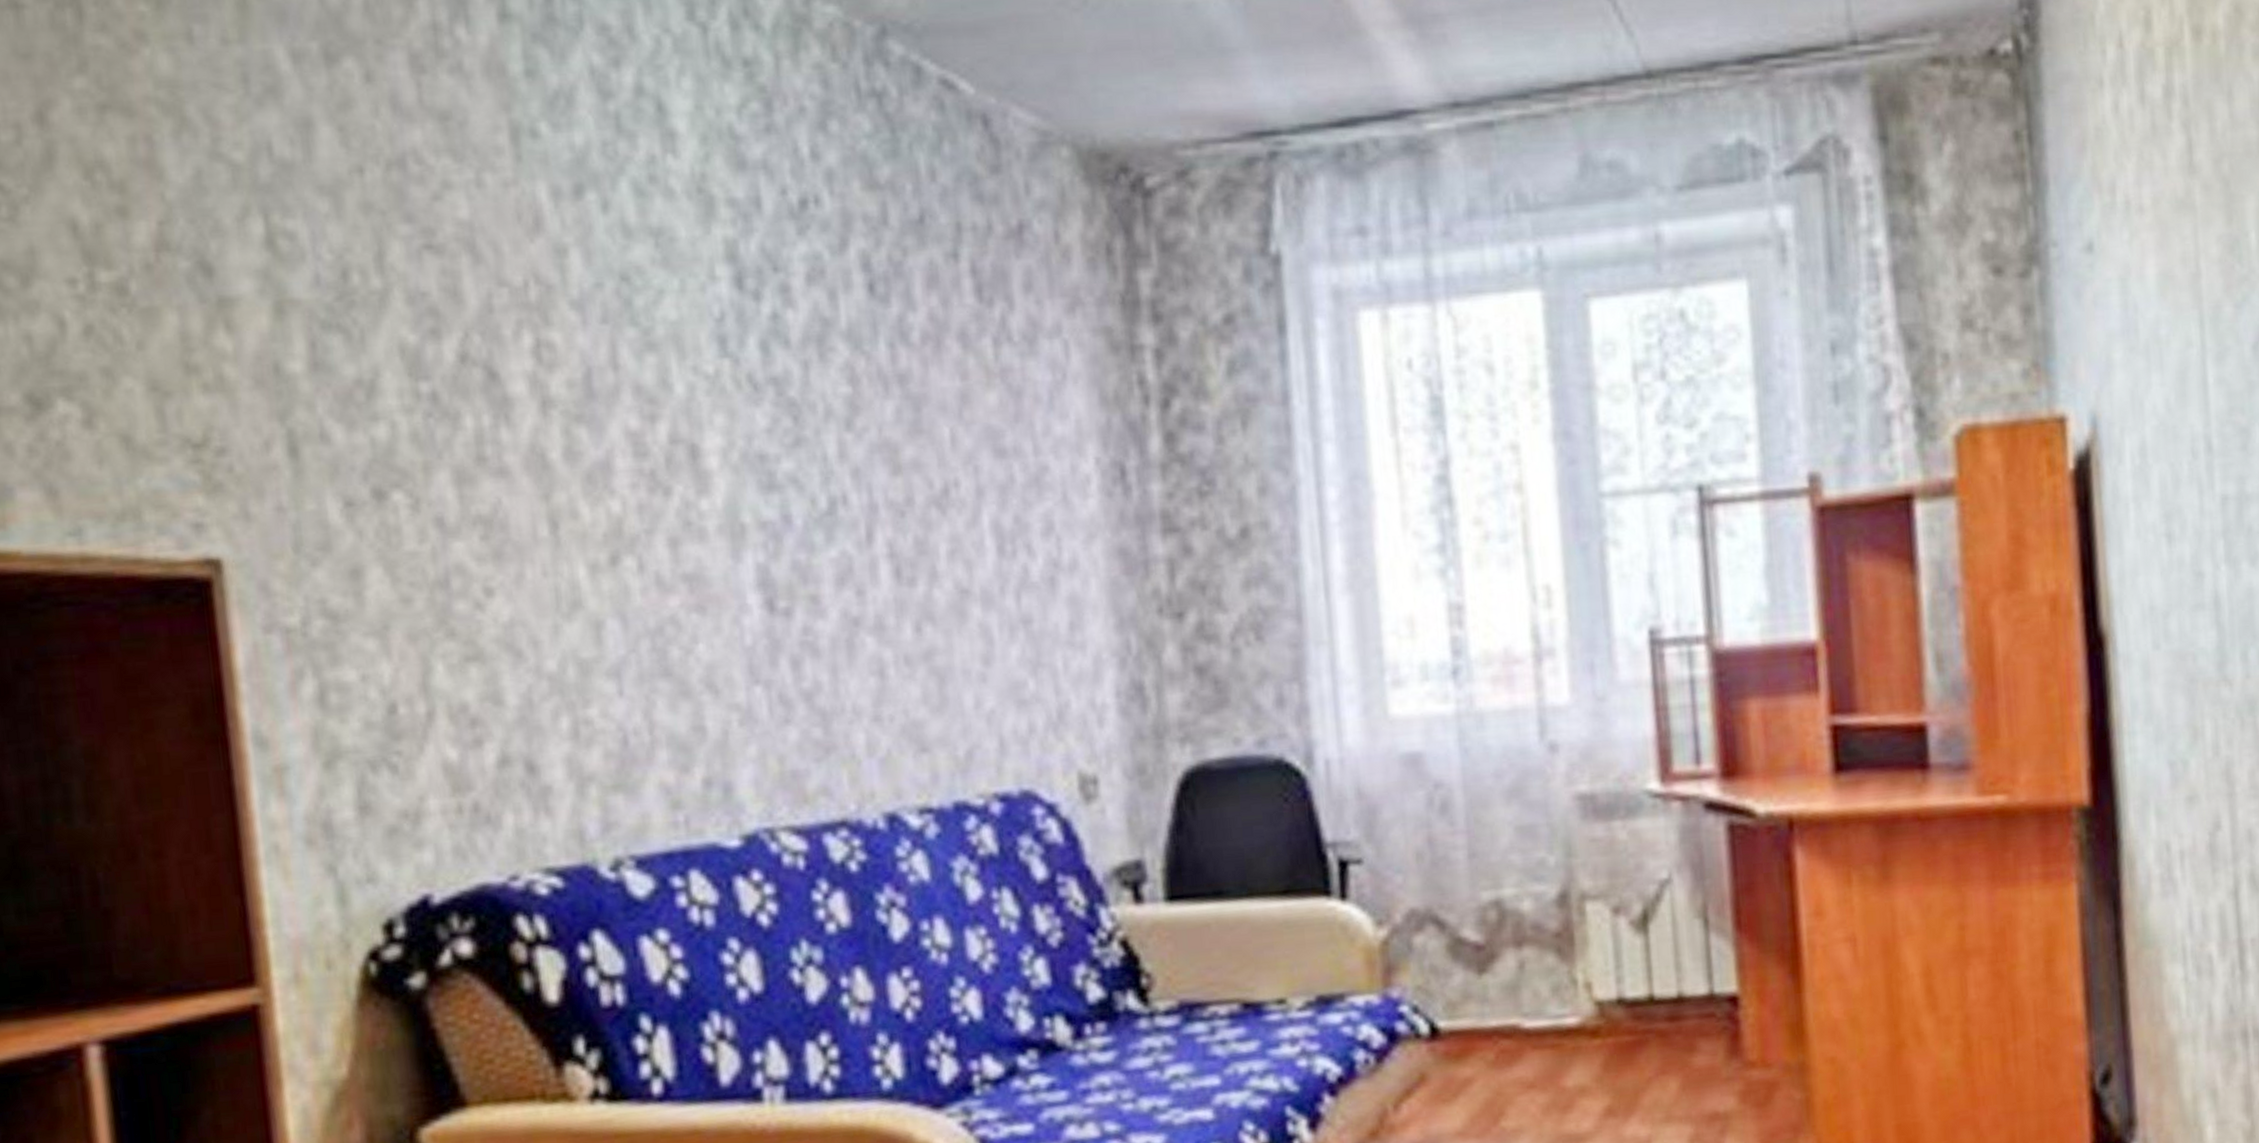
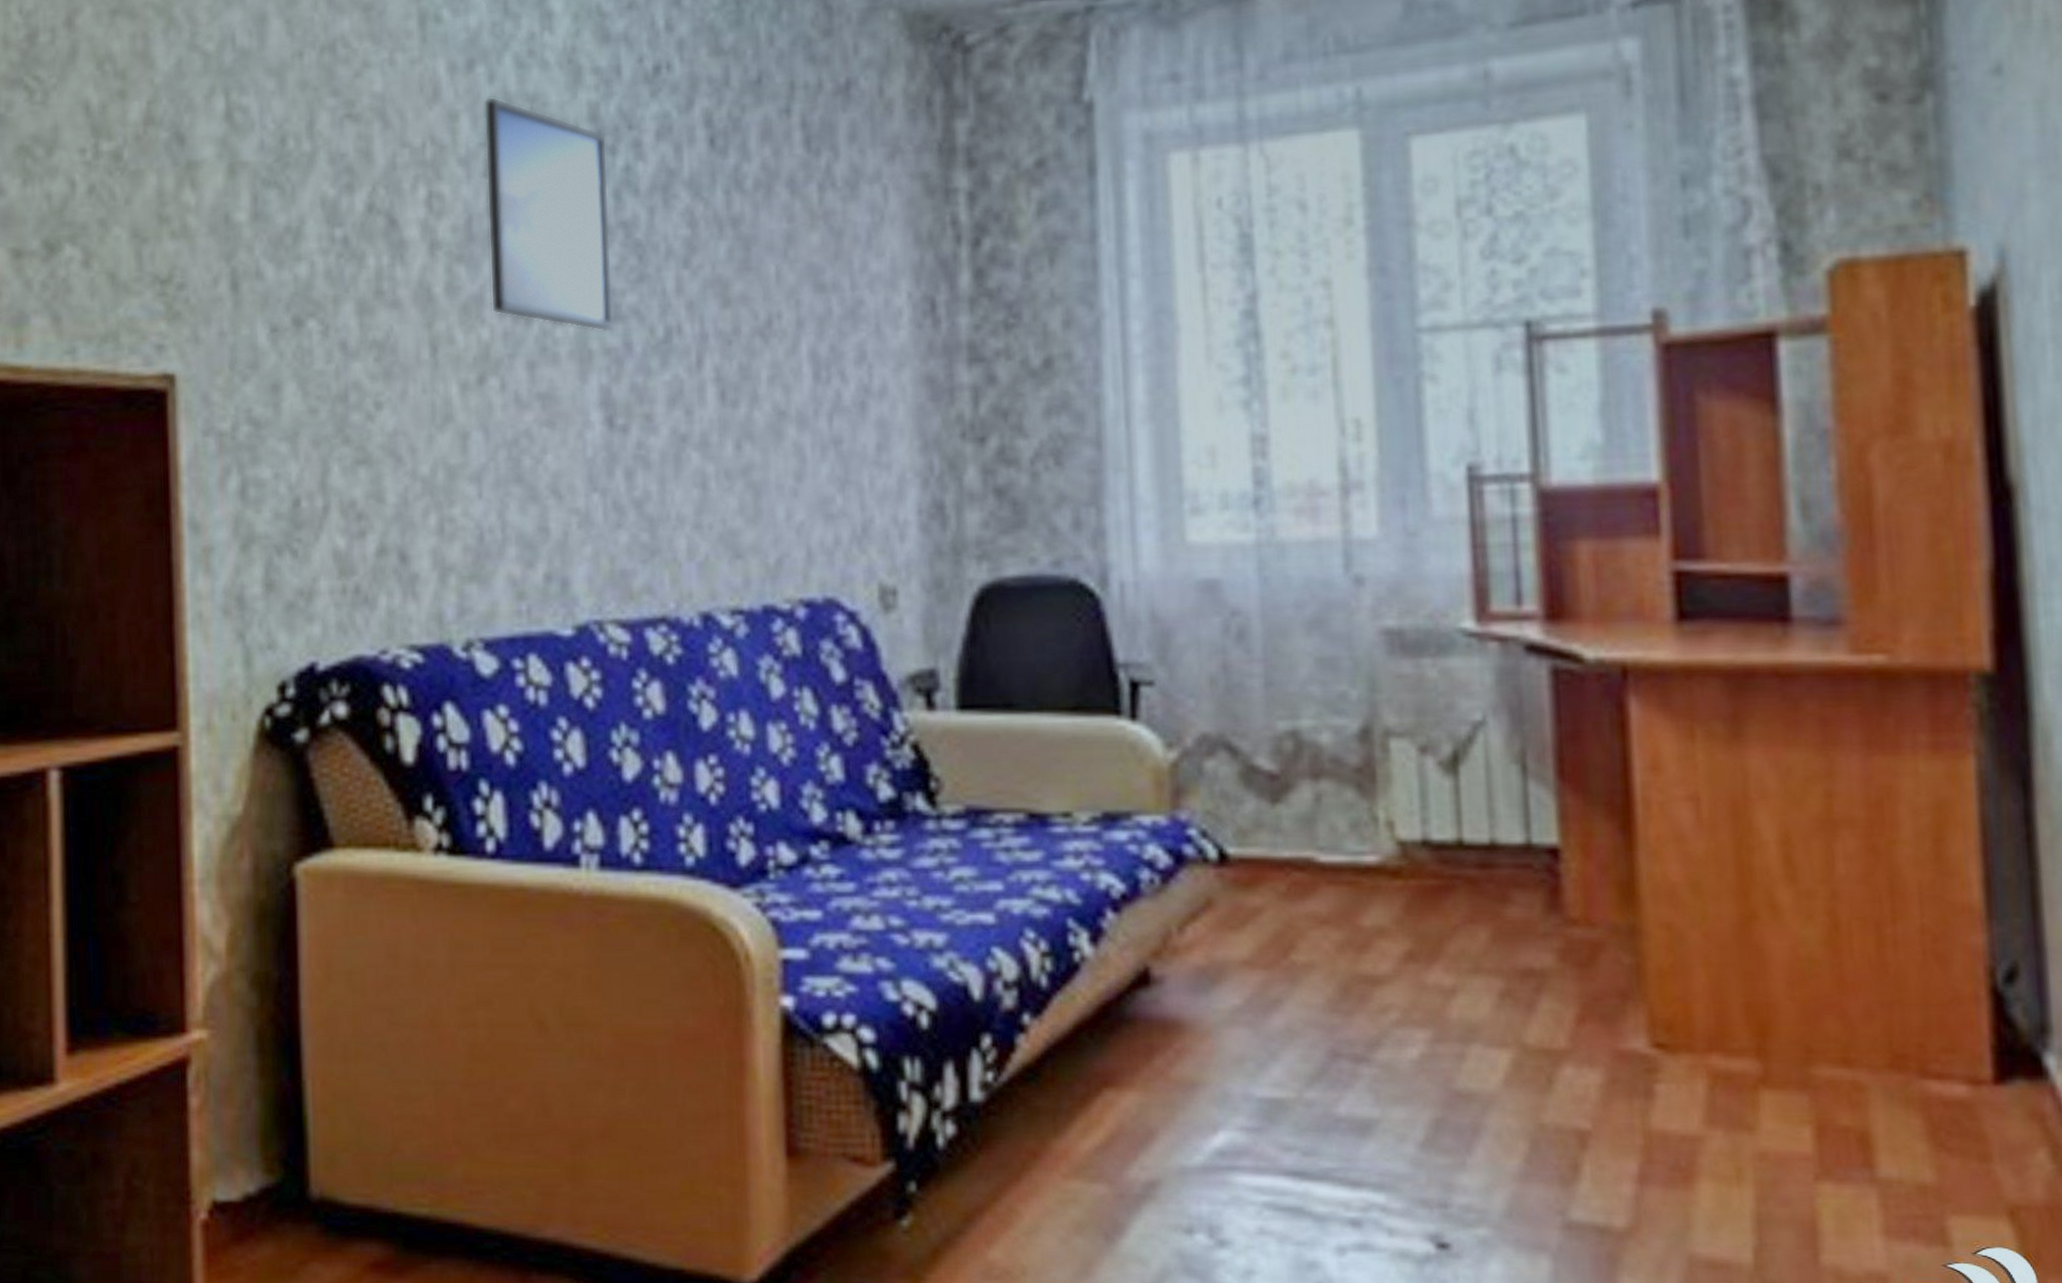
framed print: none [597,228,770,503] -> present [483,96,615,332]

